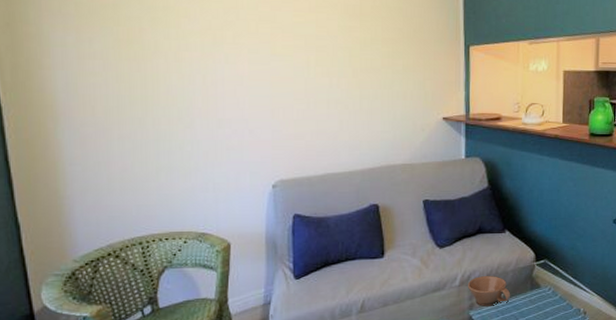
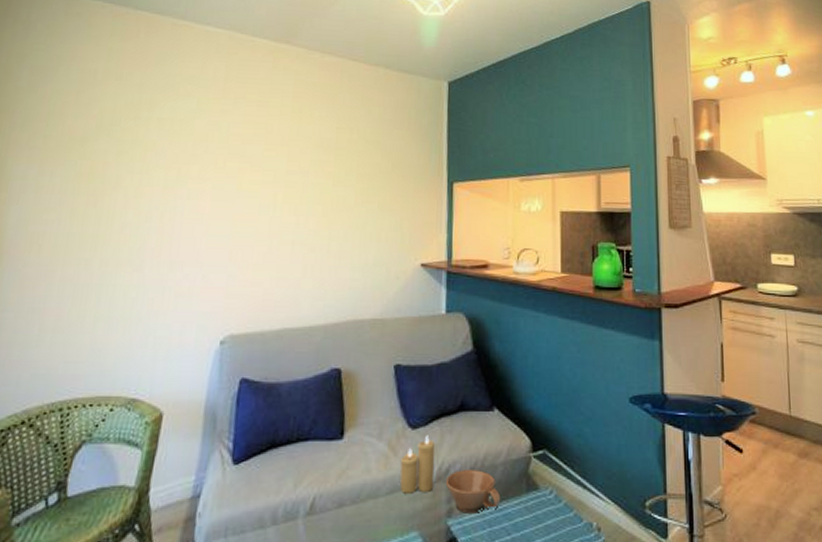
candle: none [431,252,459,295] -> present [400,435,436,494]

